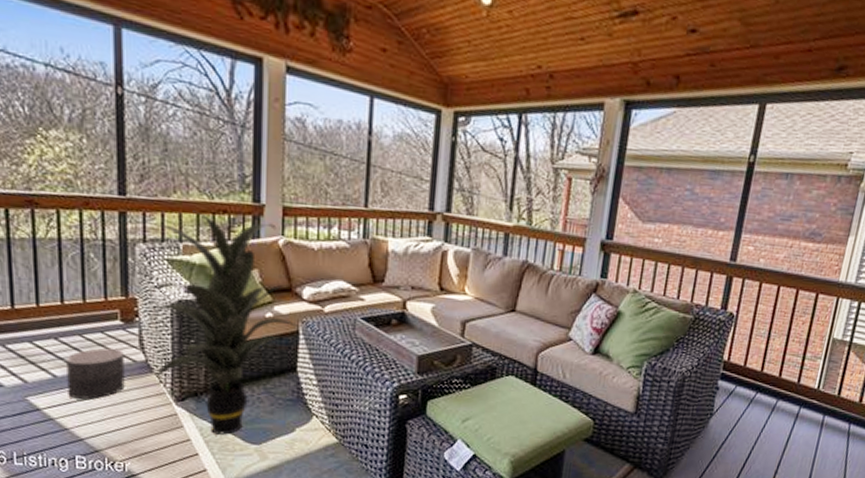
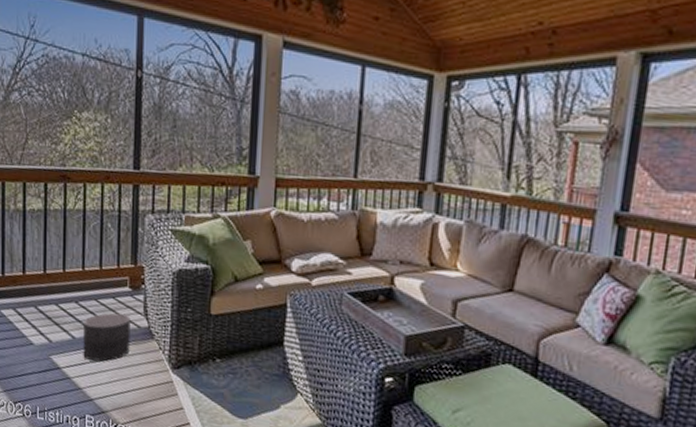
indoor plant: present [149,210,302,435] -> none [153,183,290,406]

